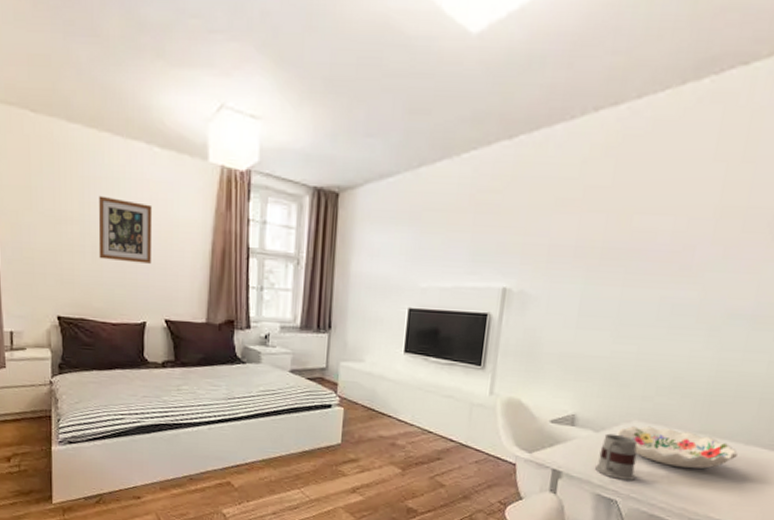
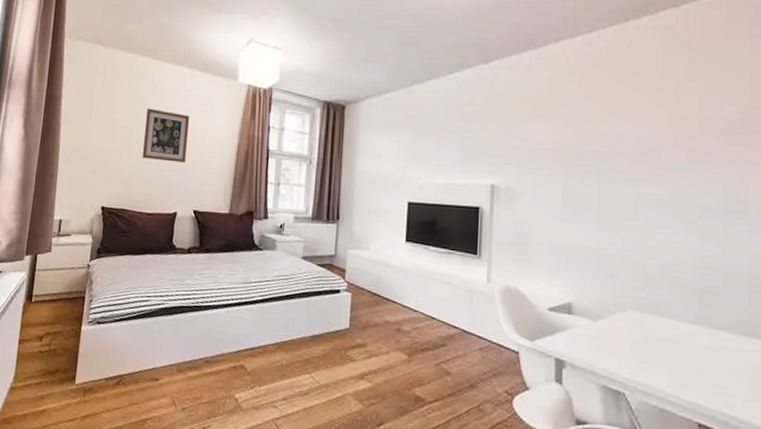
mug: present [594,433,638,480] -> none [597,322,640,372]
decorative bowl: present [617,426,738,469] -> none [615,315,738,361]

